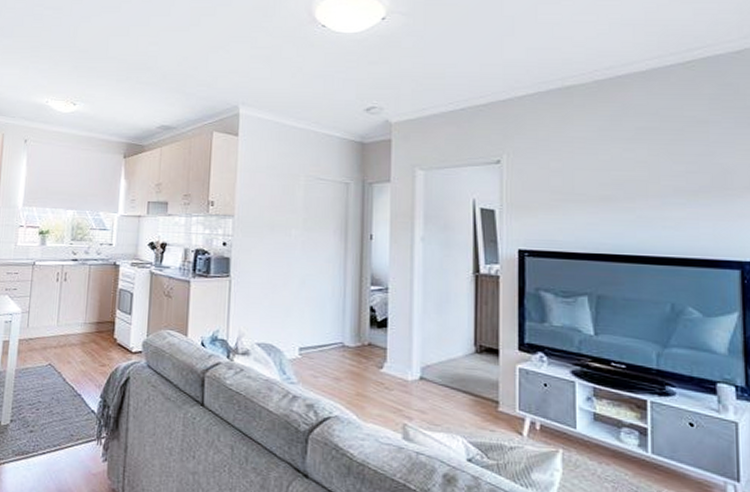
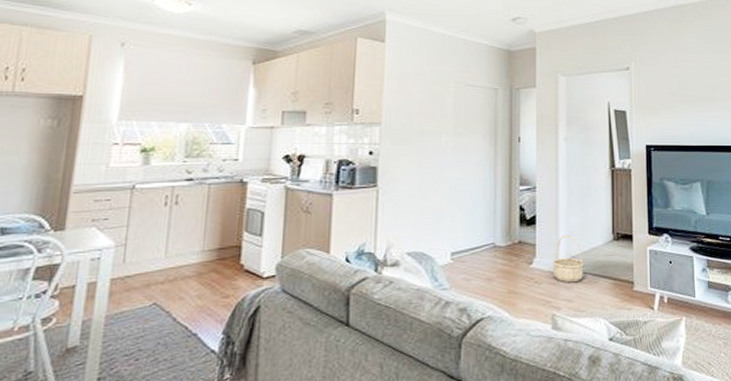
basket: none [405,341,440,394] -> present [552,234,584,283]

